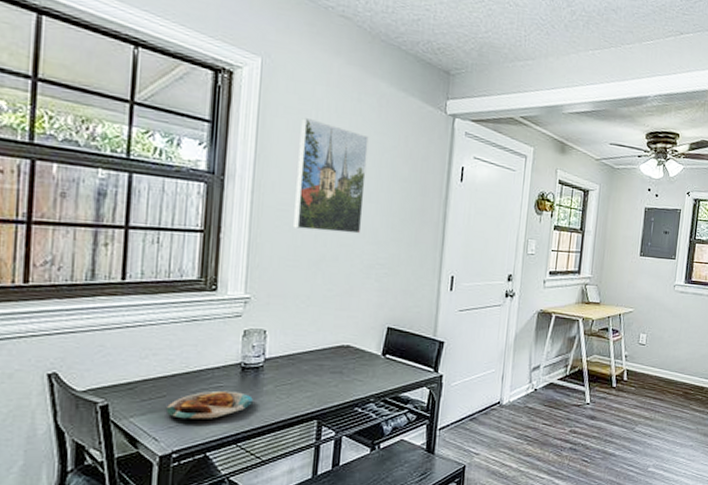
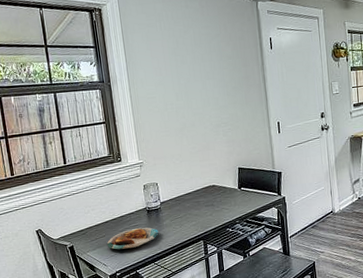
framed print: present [294,117,369,234] -> none [151,28,207,109]

